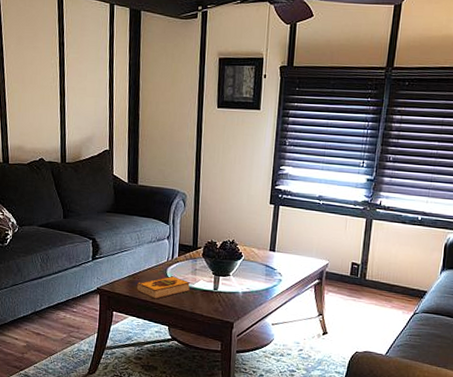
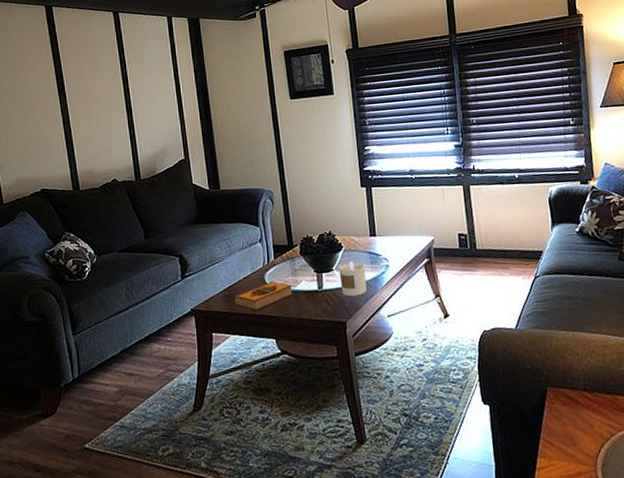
candle: none [234,270,260,302] -> present [339,261,367,297]

